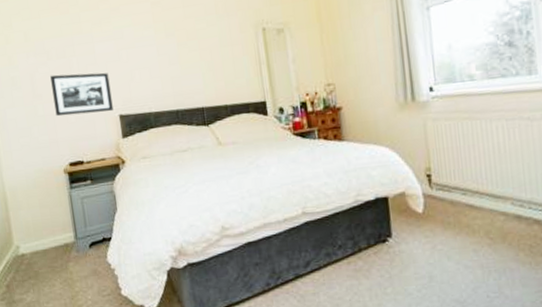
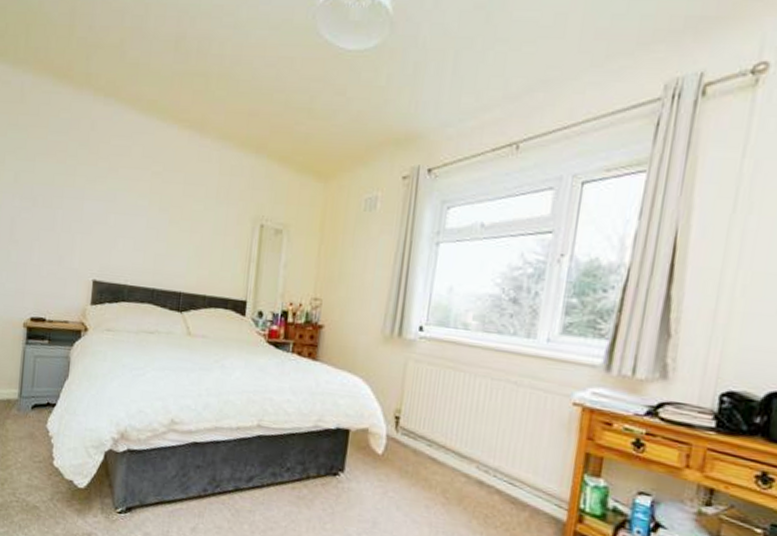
picture frame: present [50,72,113,117] -> none [28,223,92,275]

